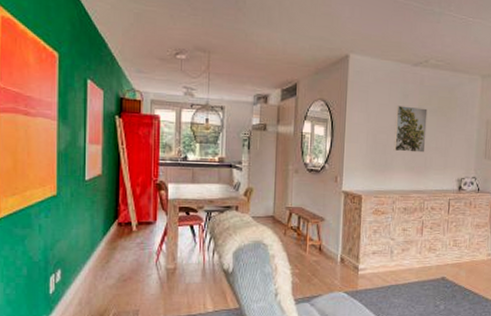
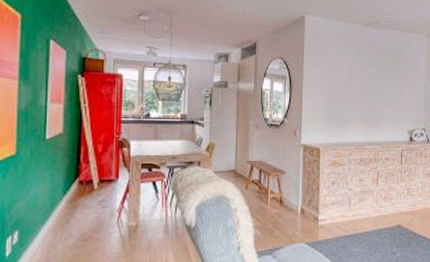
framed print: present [393,105,428,153] -> none [348,63,379,107]

